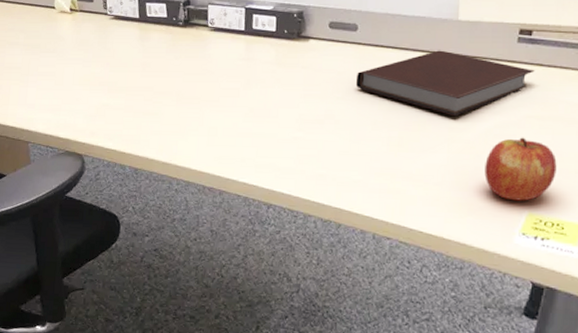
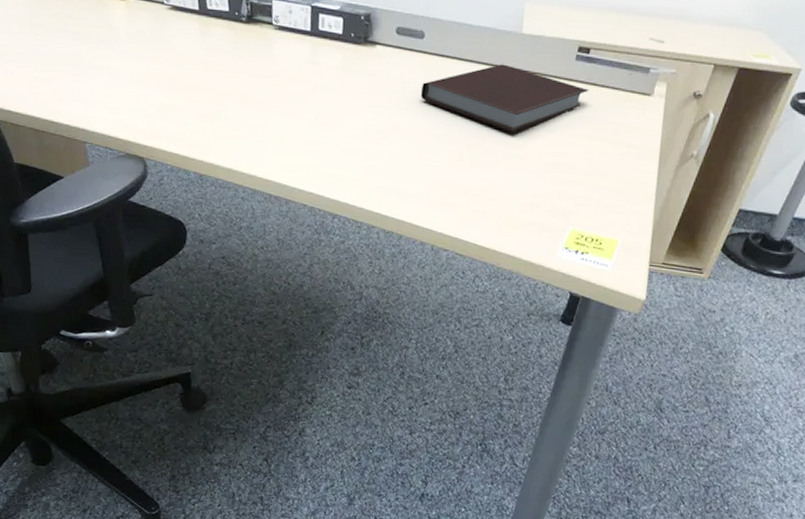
apple: present [484,137,557,201] -> none [536,156,601,218]

